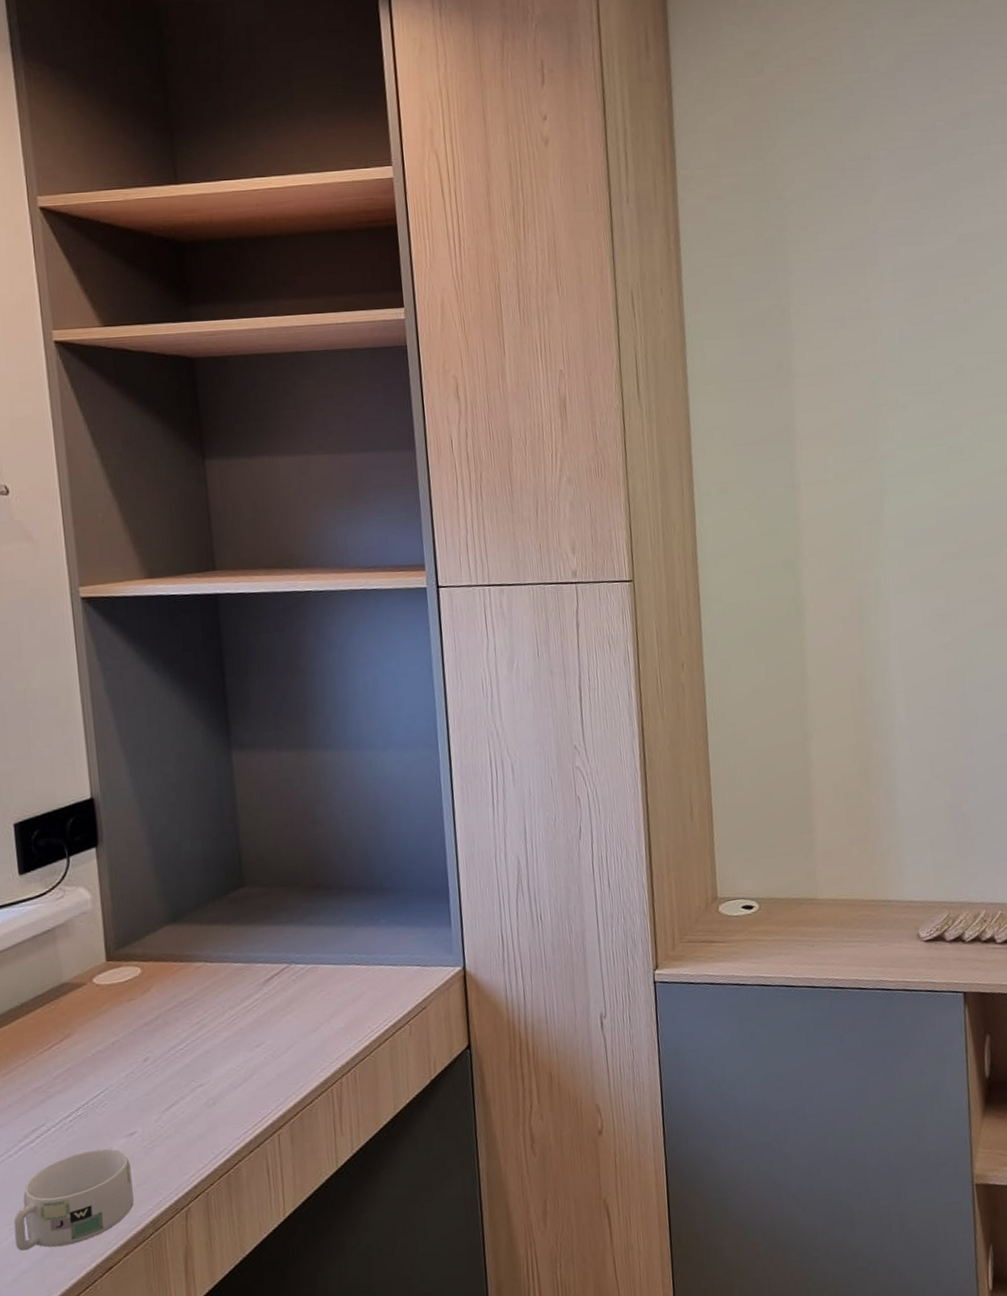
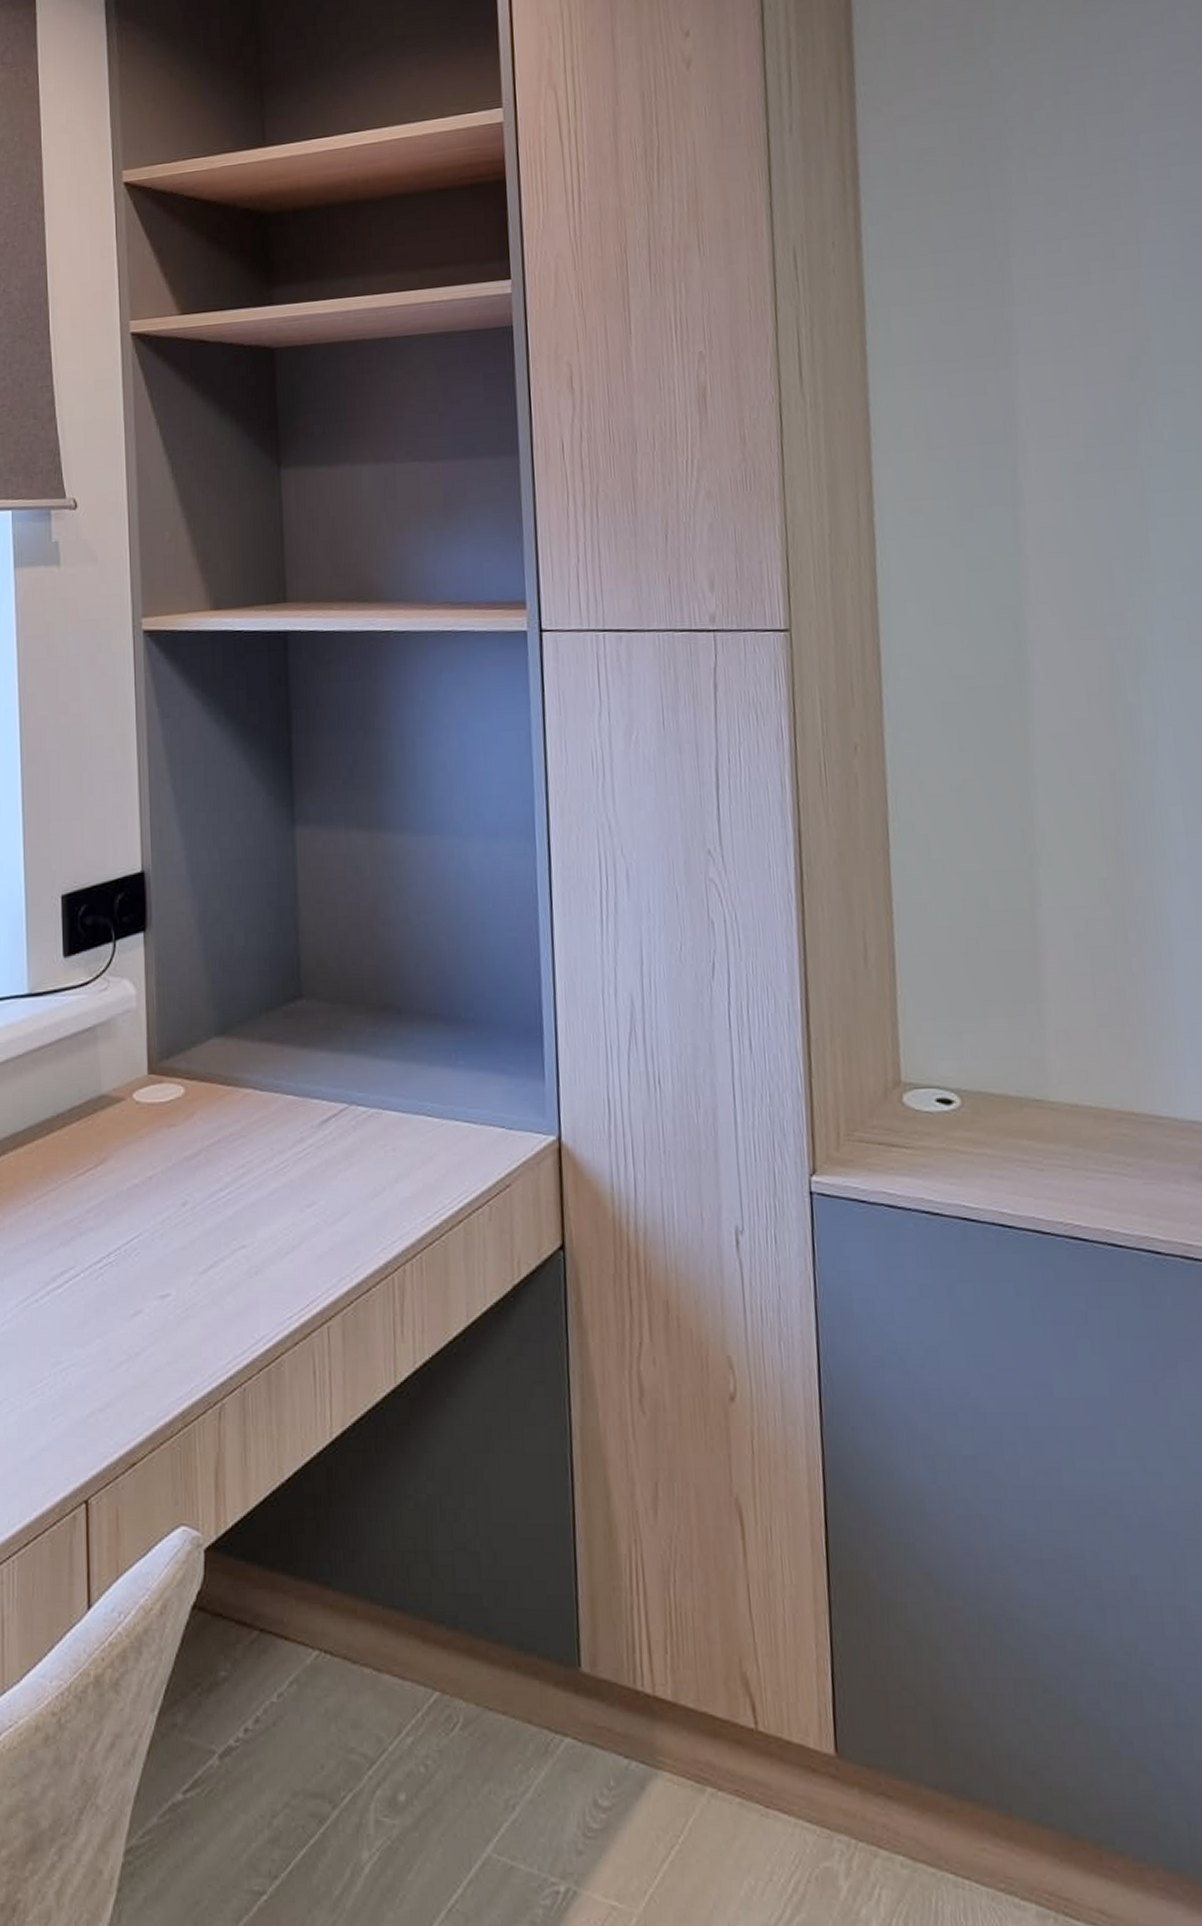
mug: present [13,1149,134,1251] -> none [35,1309,163,1425]

